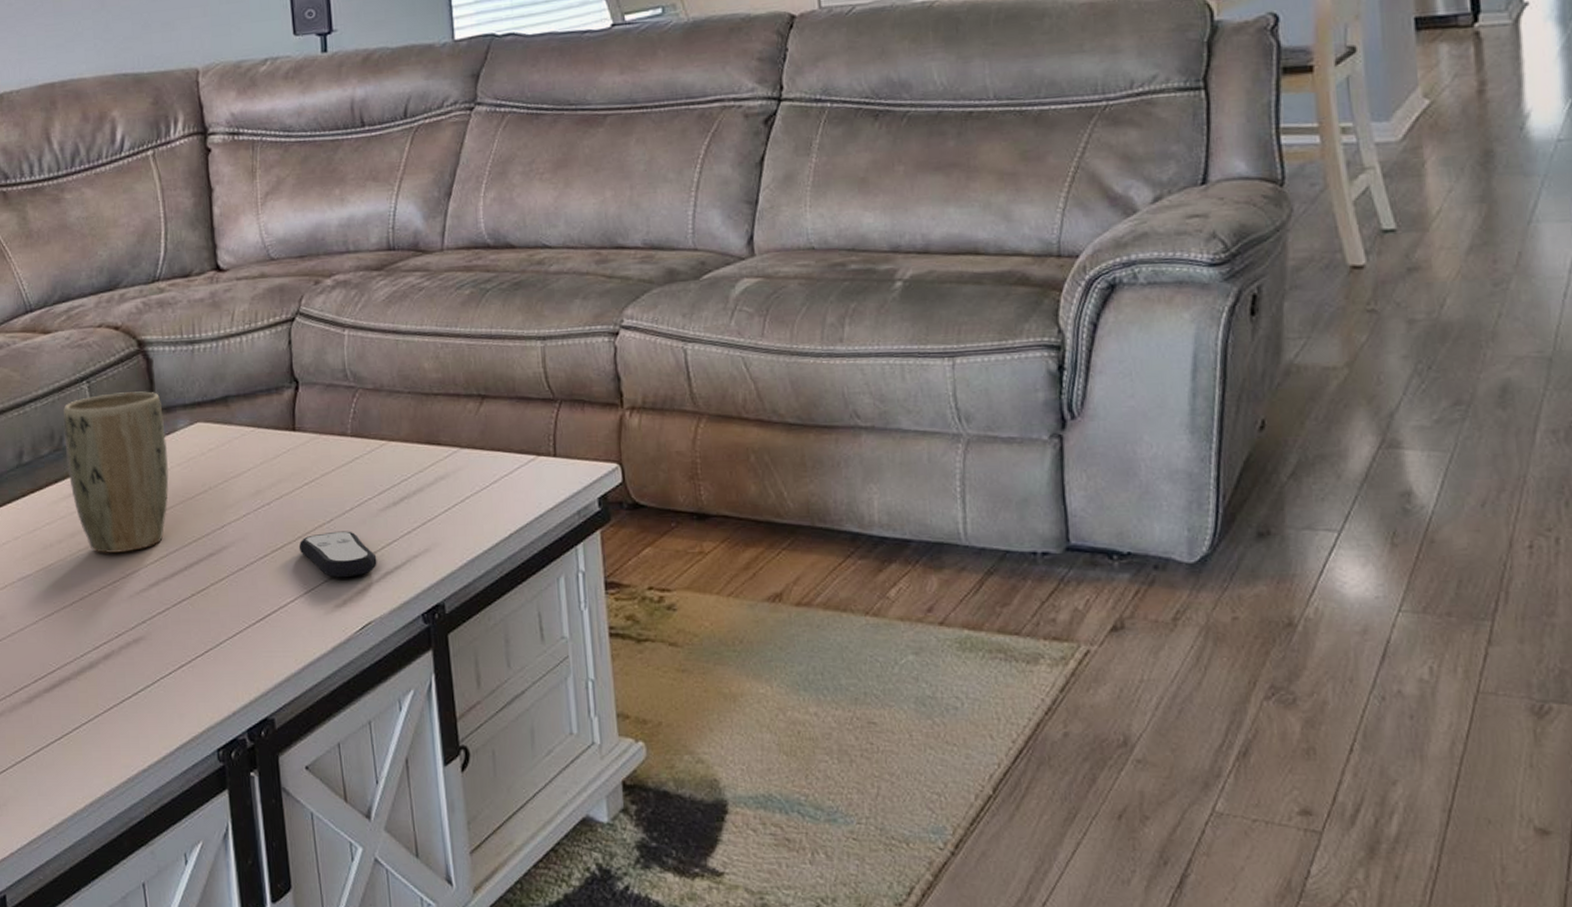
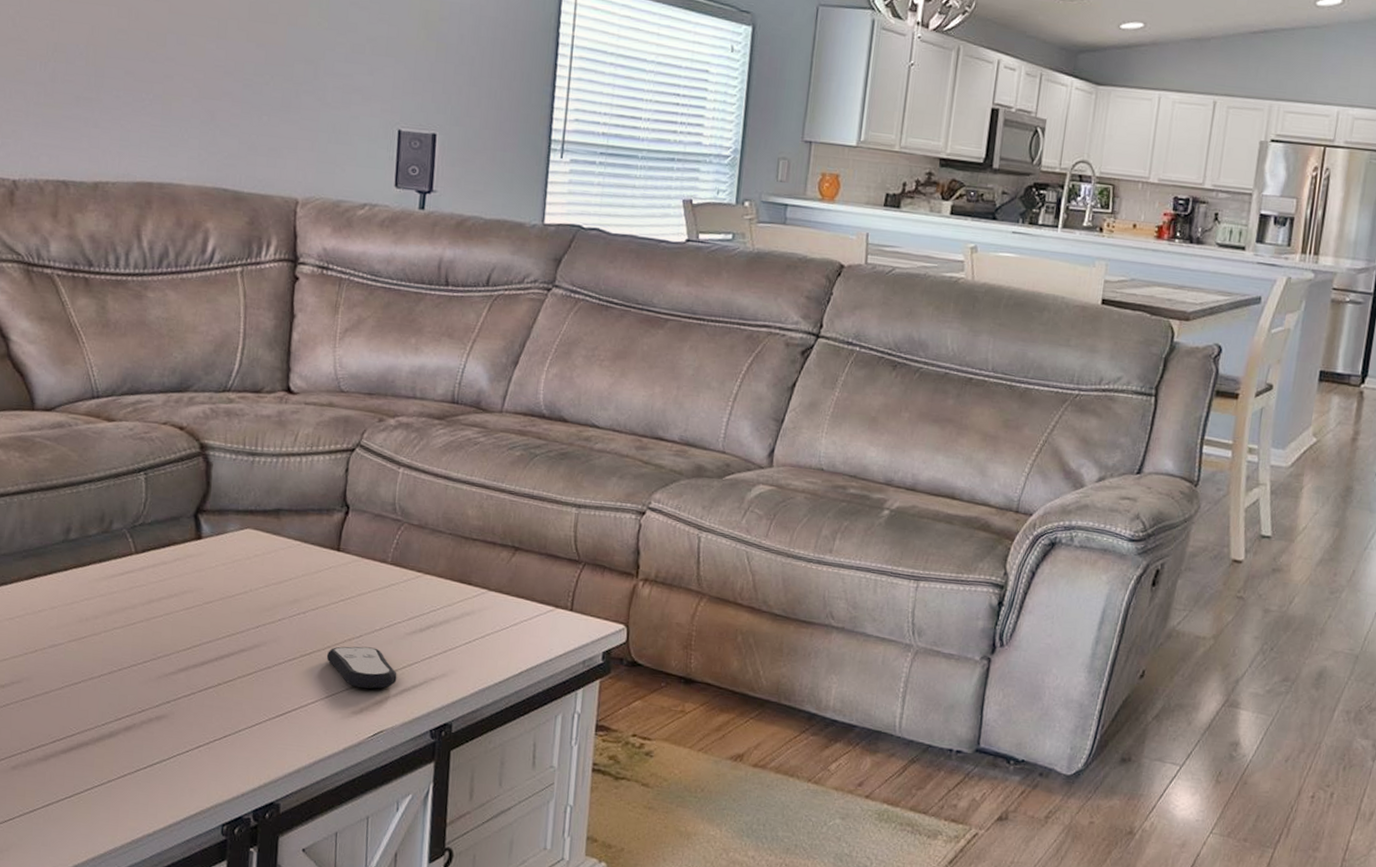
plant pot: present [62,391,169,553] -> none [113,487,215,637]

